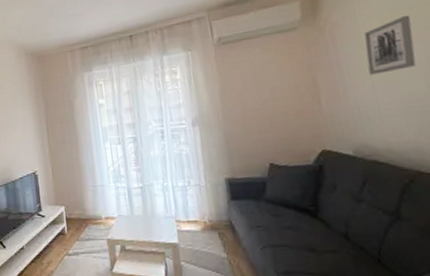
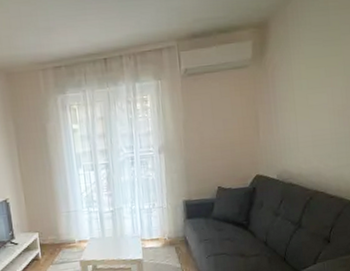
wall art: present [363,14,417,75] -> none [294,62,327,113]

